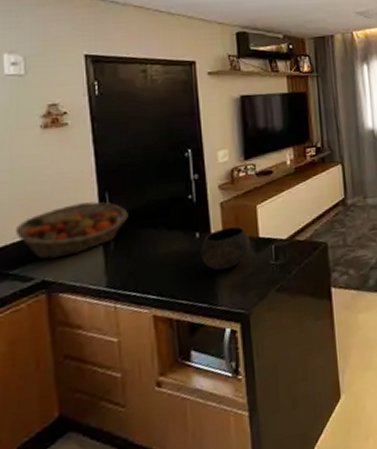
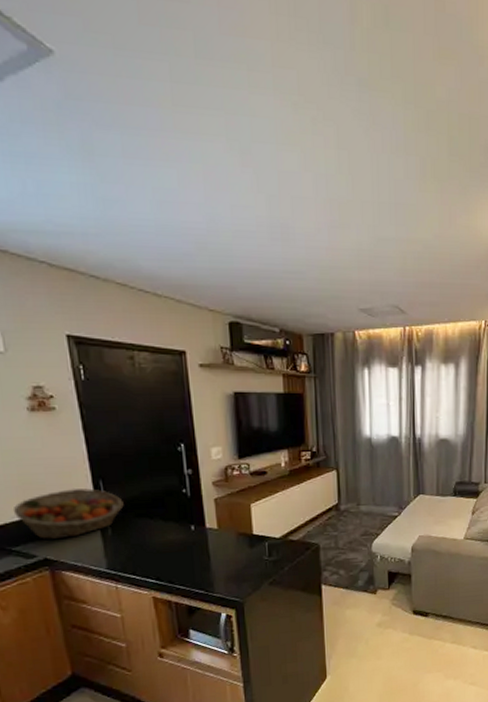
bowl: present [200,226,250,271] -> none [195,522,244,562]

